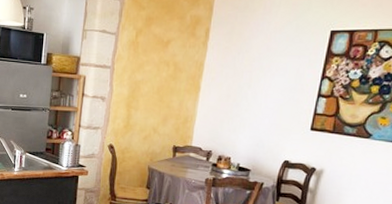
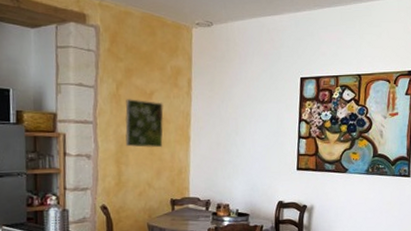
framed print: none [138,47,178,96] -> present [125,99,164,148]

